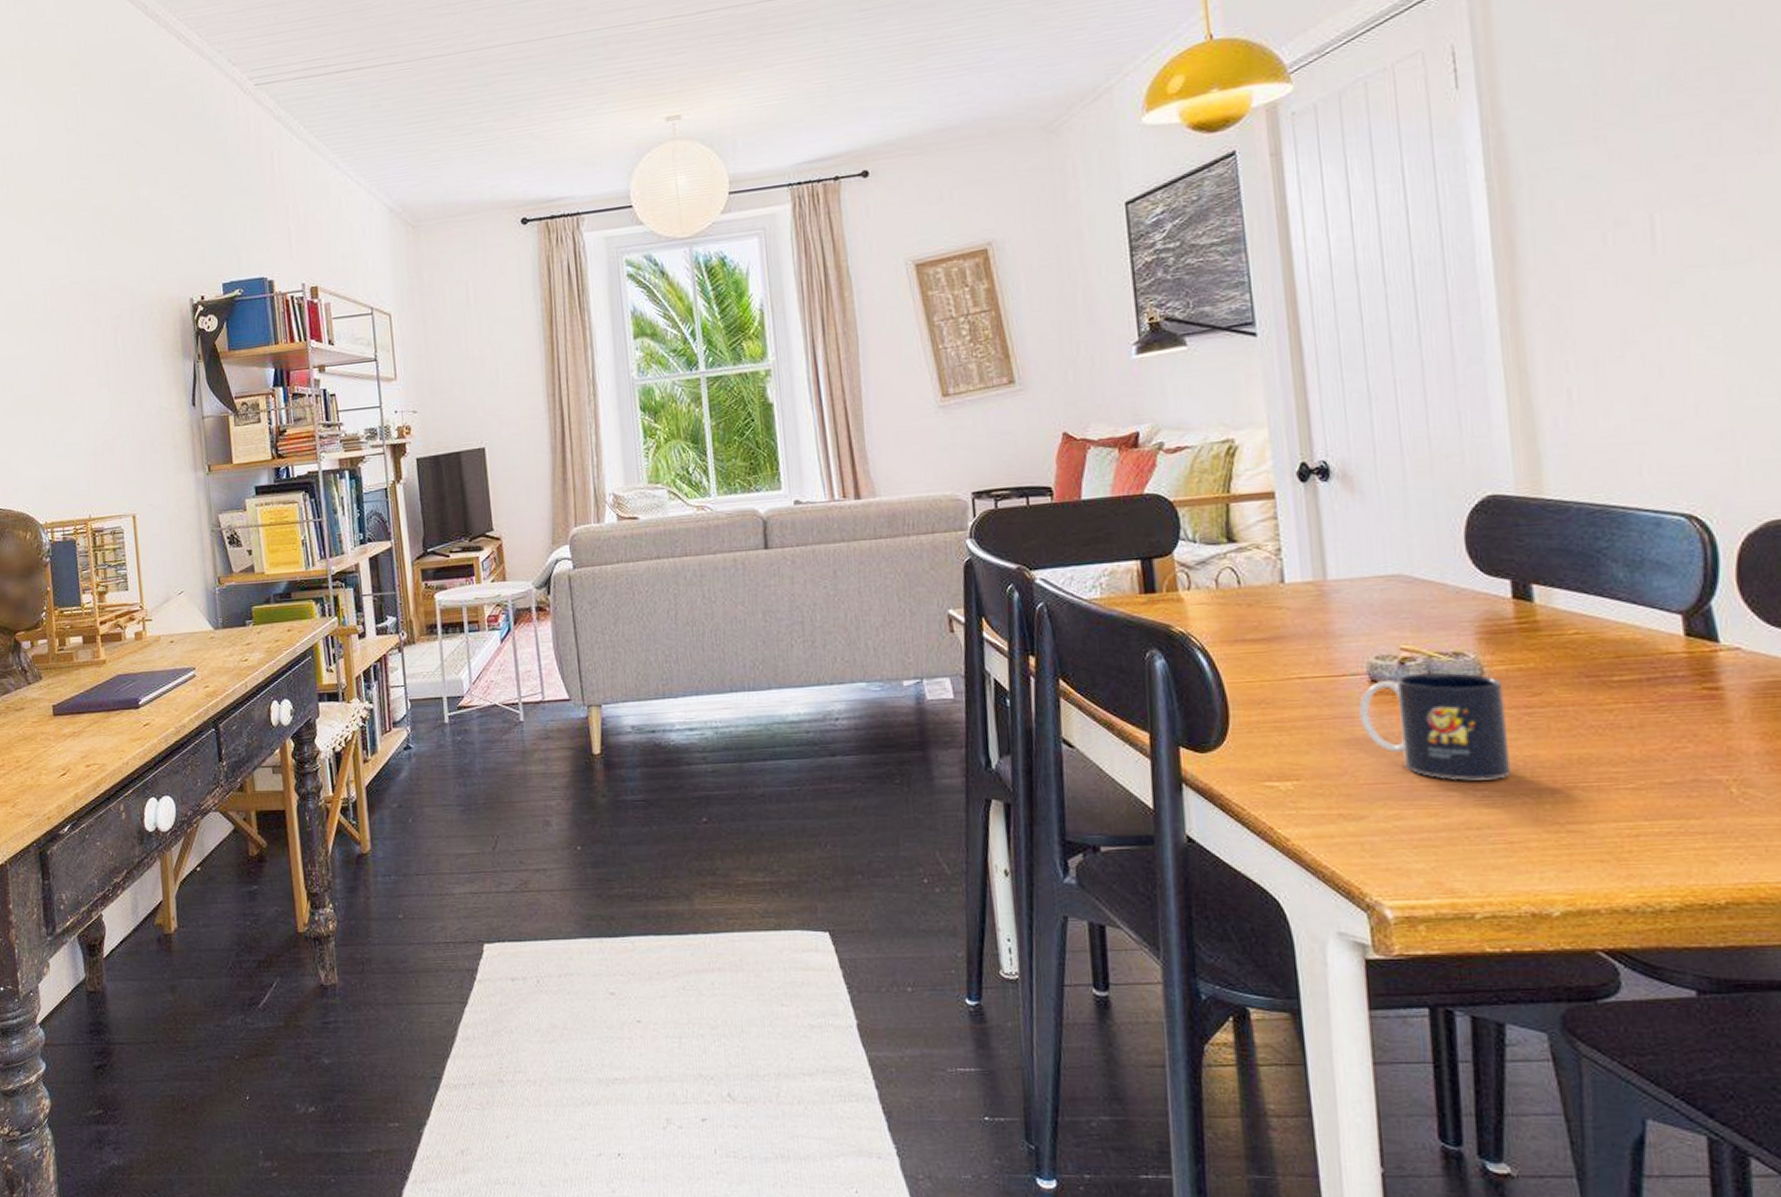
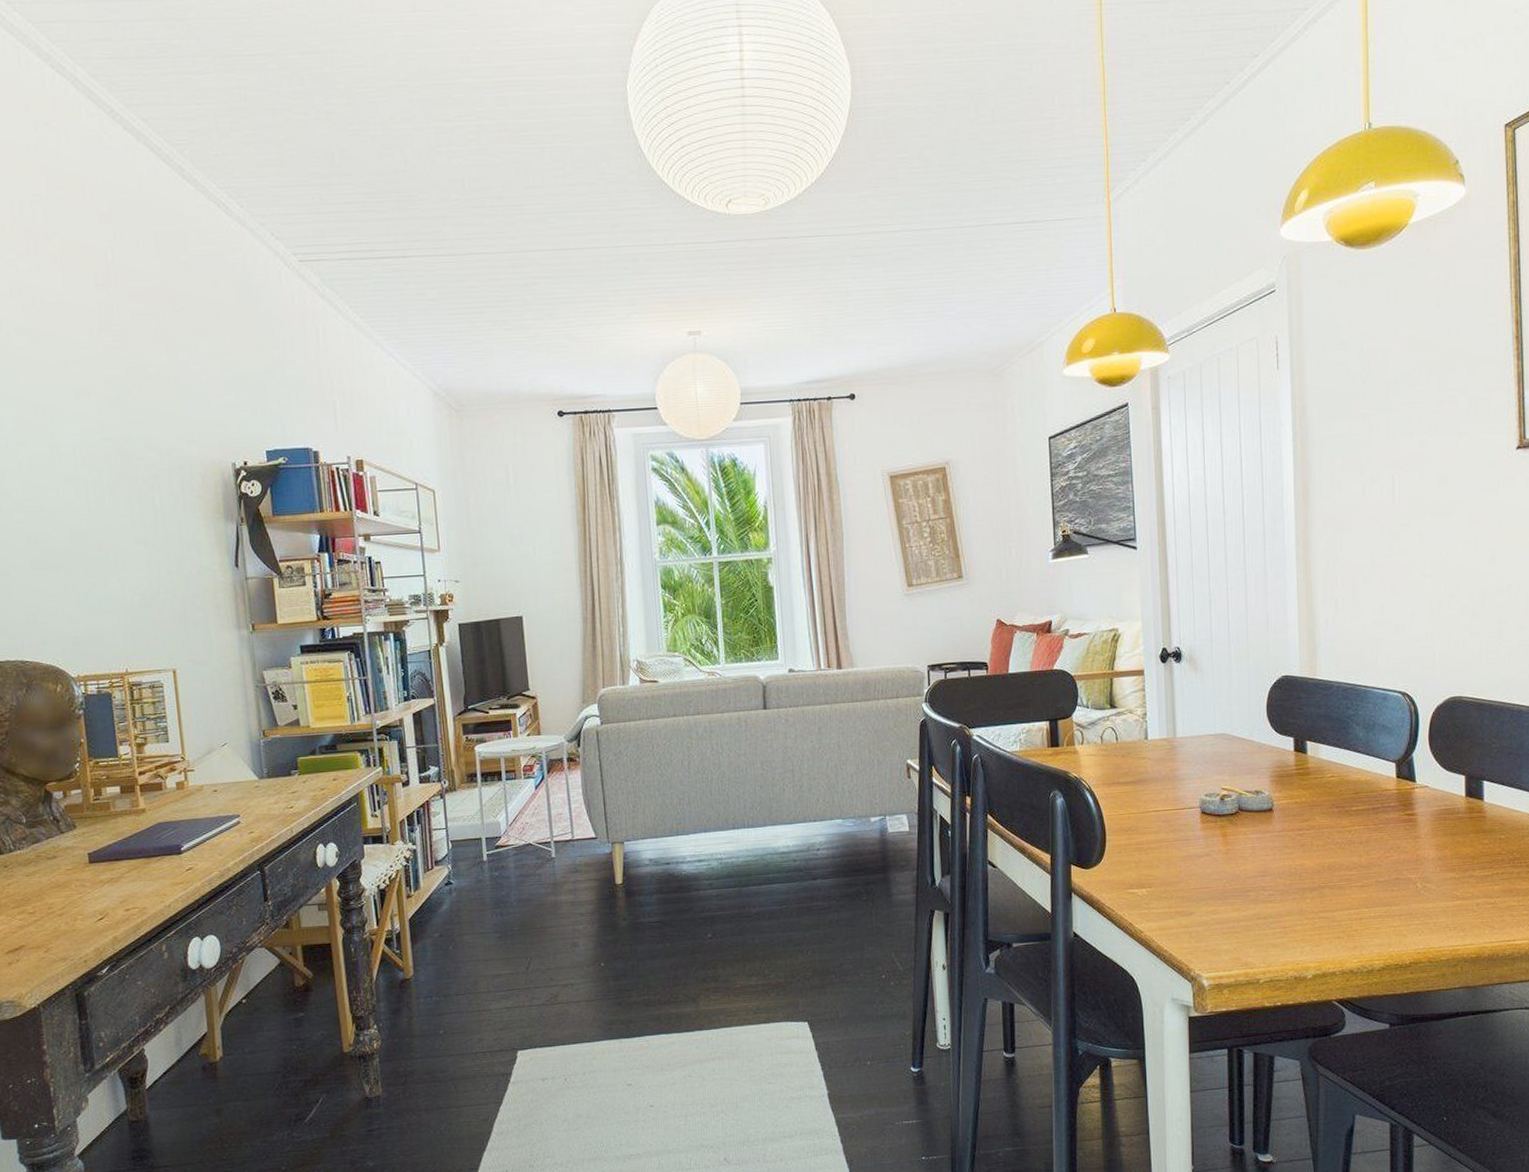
mug: present [1358,672,1512,780] -> none [1192,805,1287,884]

